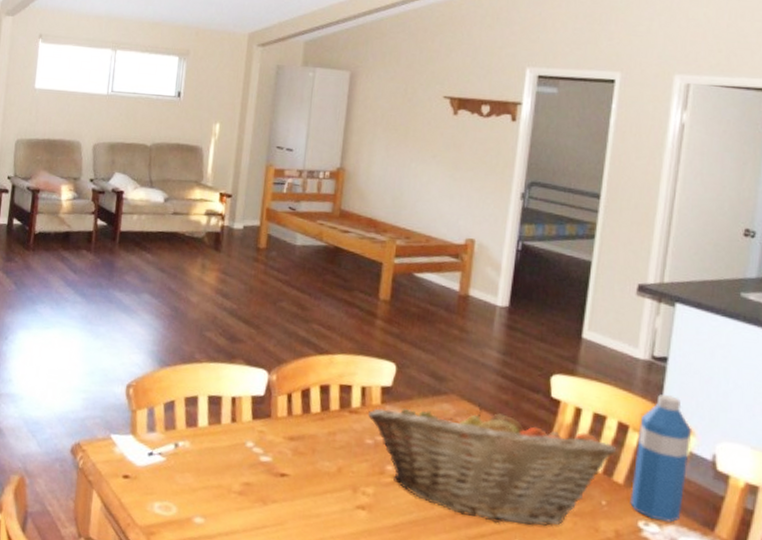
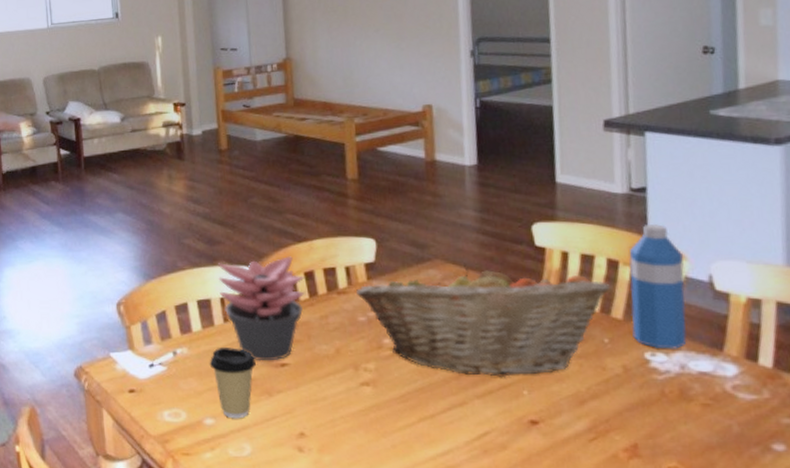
coffee cup: none [209,446,256,523] -> present [209,346,256,419]
succulent plant: none [232,361,320,469] -> present [217,256,305,361]

